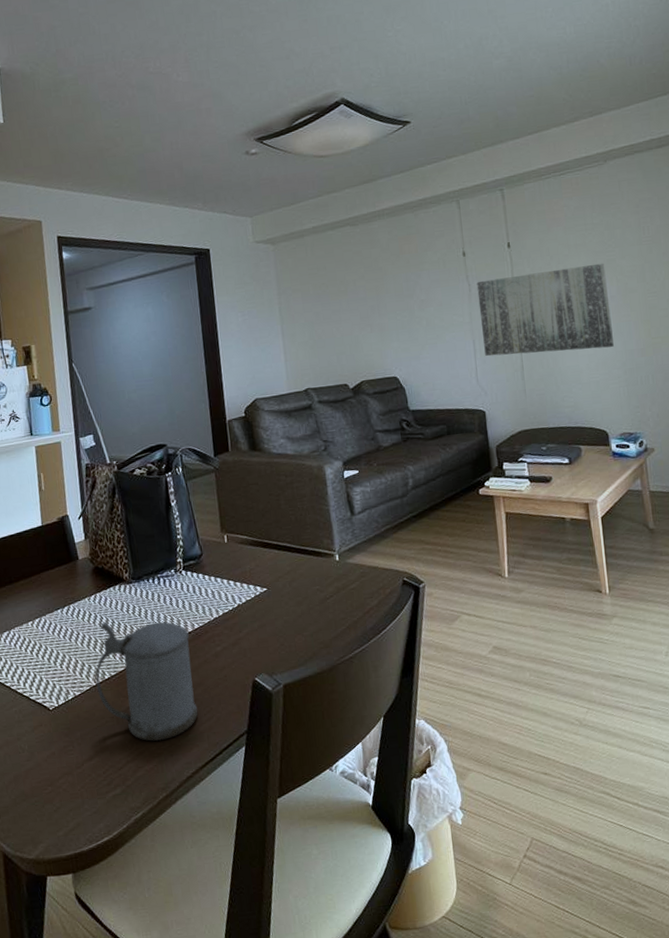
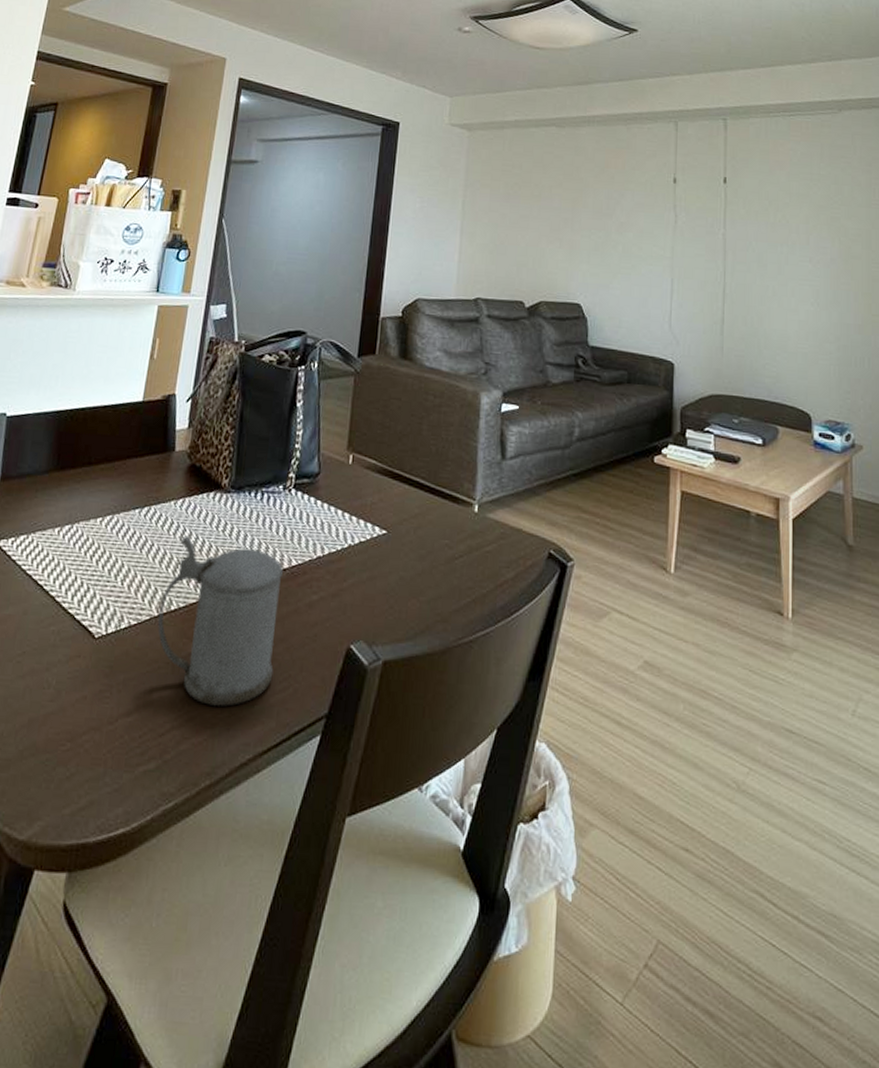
wall art: present [476,263,614,357] -> none [683,213,829,316]

